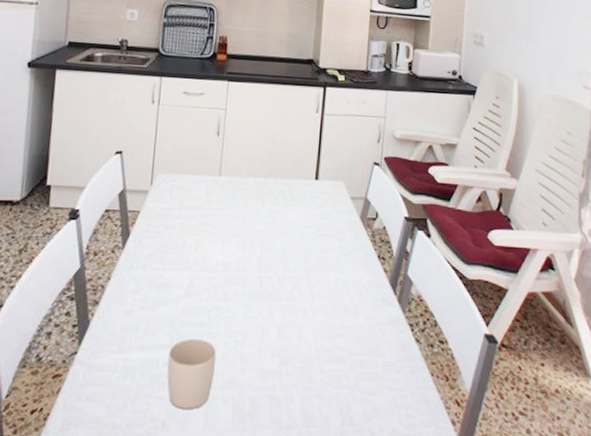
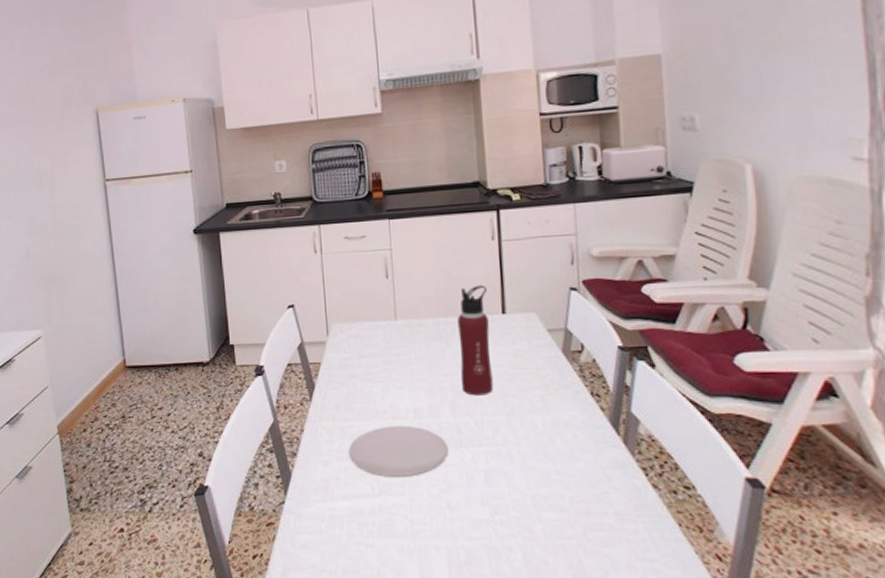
plate: none [152,277,250,330] -> present [348,425,449,478]
mug: present [167,338,216,409] -> none [372,487,423,558]
water bottle: none [271,151,306,253] -> present [457,285,493,396]

